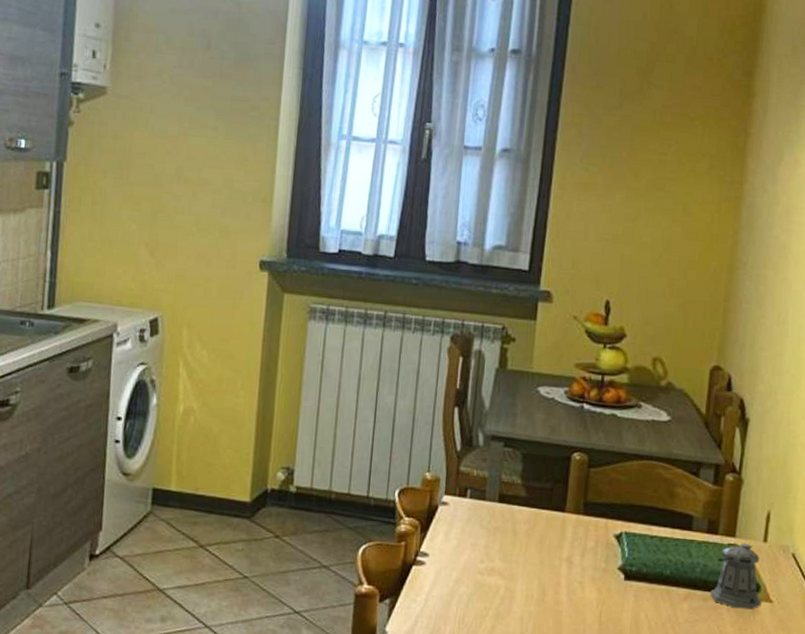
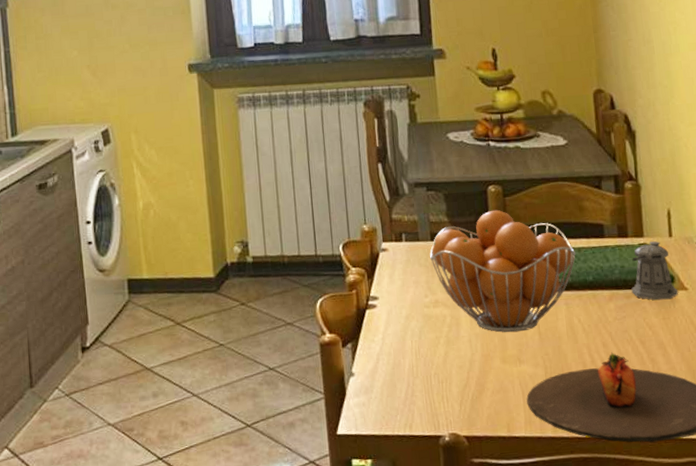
fruit basket: none [494,479,657,618] -> present [430,209,576,333]

